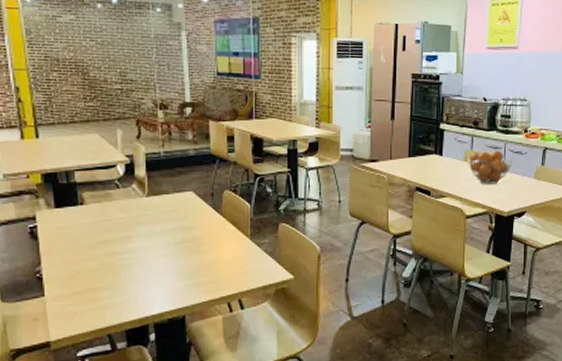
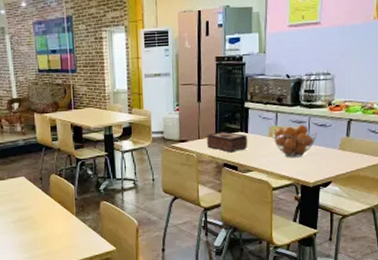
tissue box: none [398,153,442,176] -> present [206,132,248,153]

